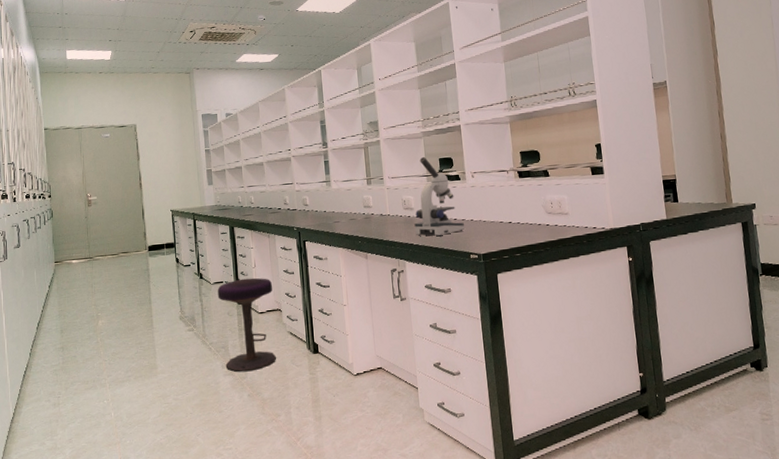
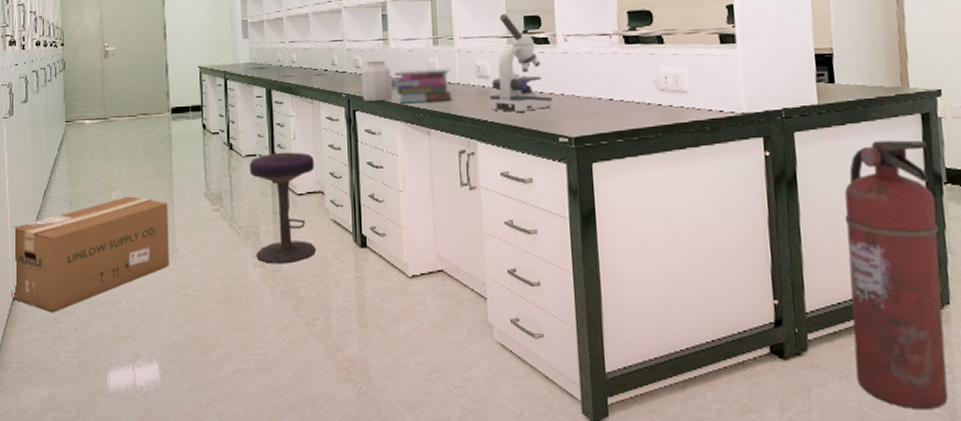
box: none [10,323,151,428] -> present [11,196,169,313]
jar: none [309,198,335,233] -> present [361,60,392,102]
books: none [333,202,384,234] -> present [390,68,451,104]
fire extinguisher: none [688,243,769,450] -> present [844,140,949,409]

